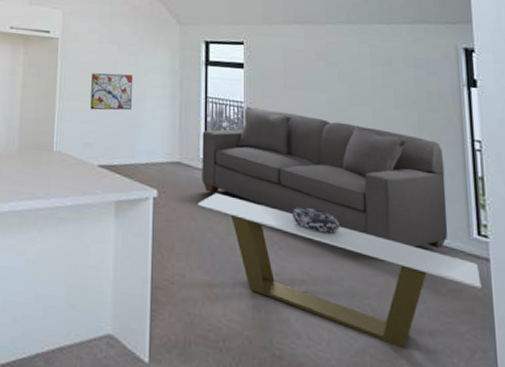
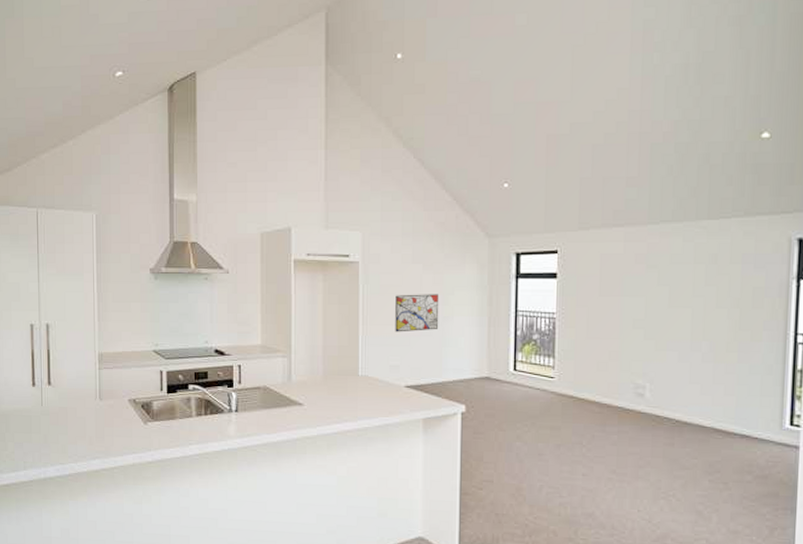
coffee table: present [197,193,482,350] -> none [506,404,788,532]
sofa: present [202,106,448,249] -> none [511,316,763,441]
decorative bowl: present [292,207,339,234] -> none [602,411,649,434]

